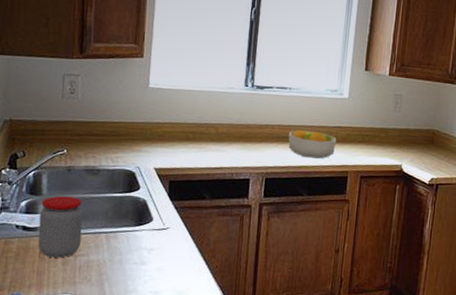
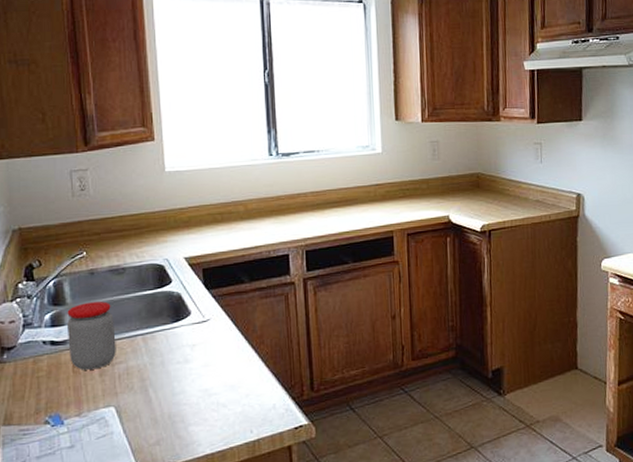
fruit bowl: present [288,130,337,159] -> none [324,192,376,223]

